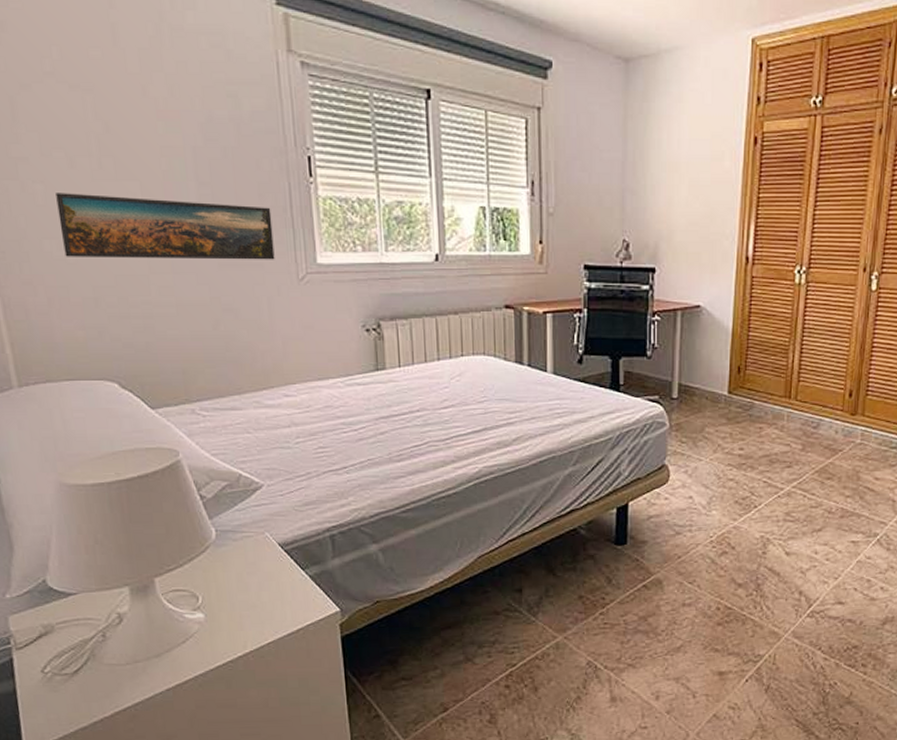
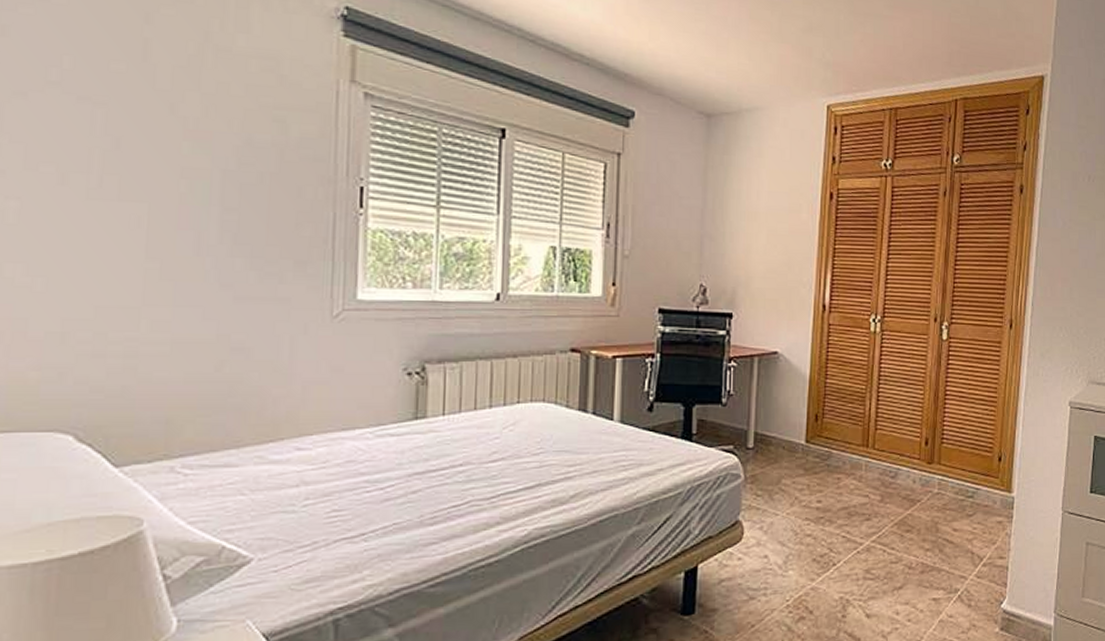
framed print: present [56,193,275,260] -> none [31,211,309,295]

